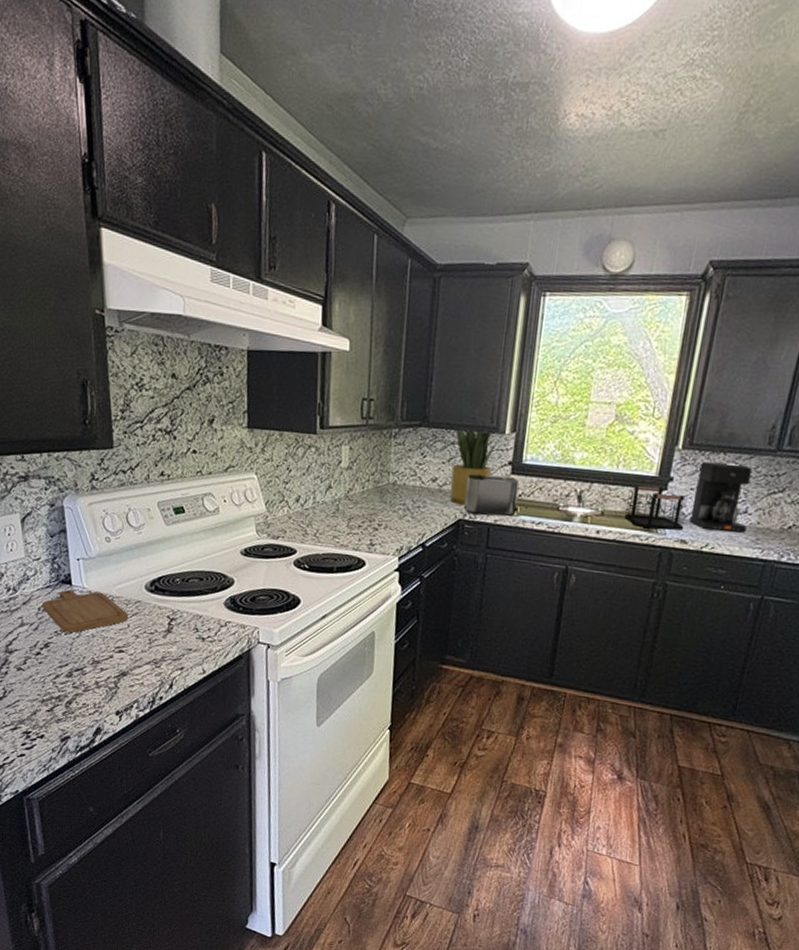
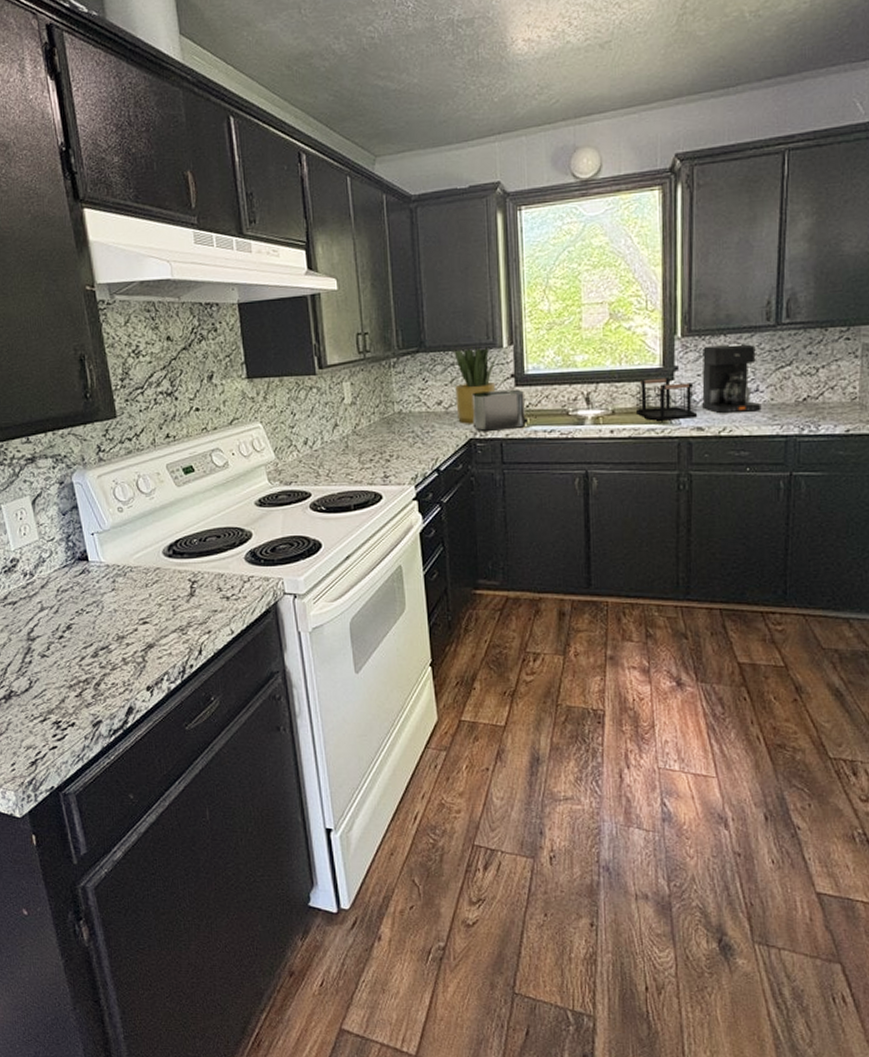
chopping board: present [42,589,129,633] -> none [61,564,150,611]

